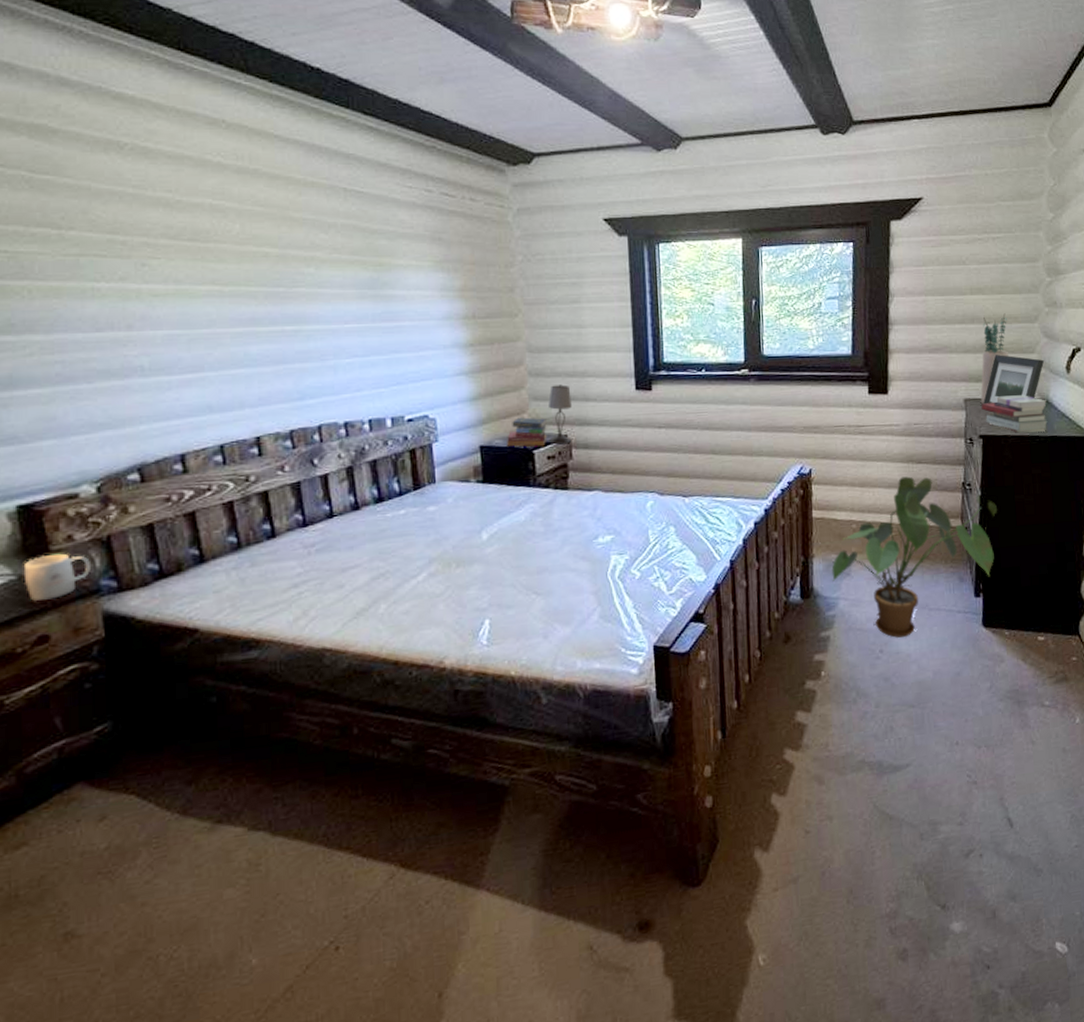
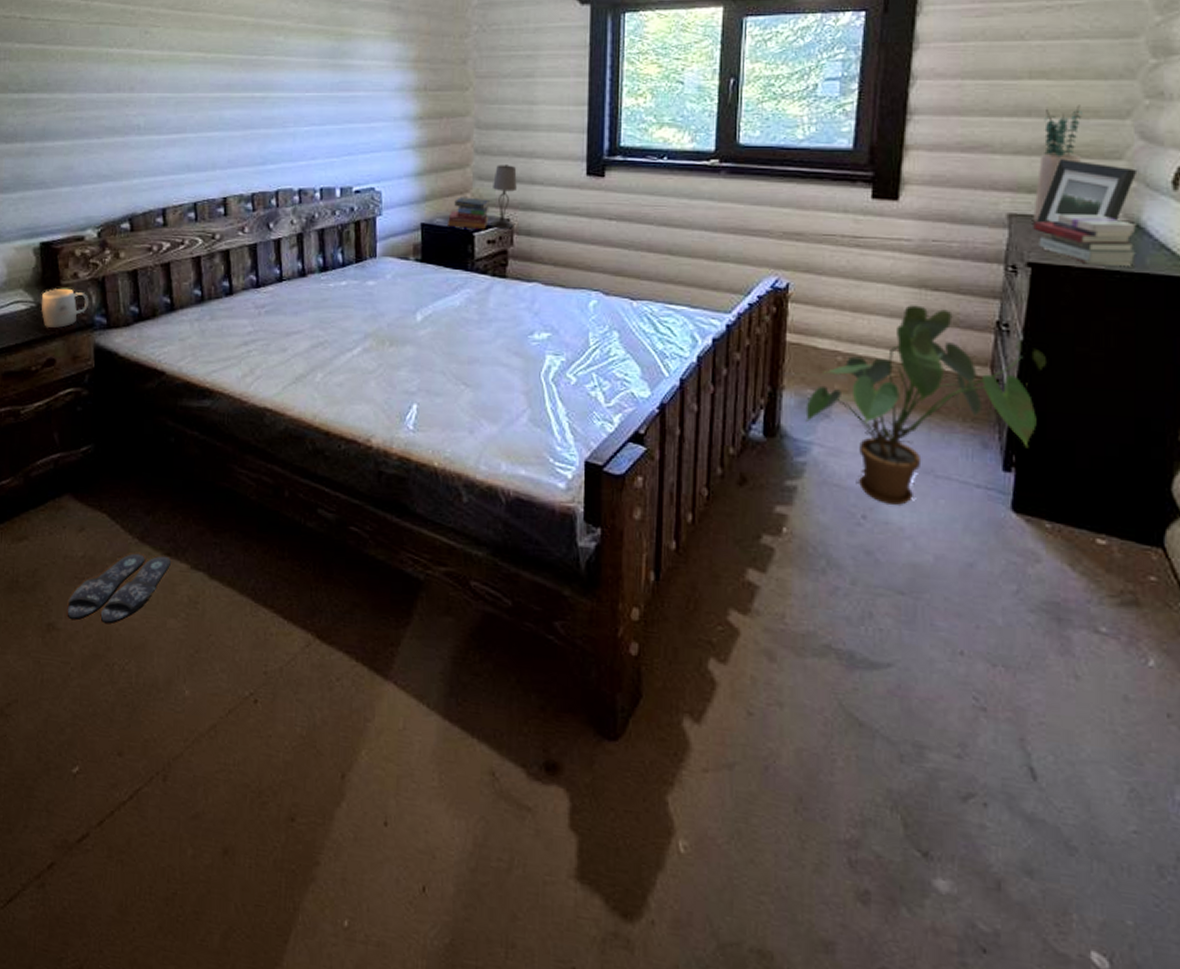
slippers: none [90,824,223,920] -> present [67,553,171,623]

